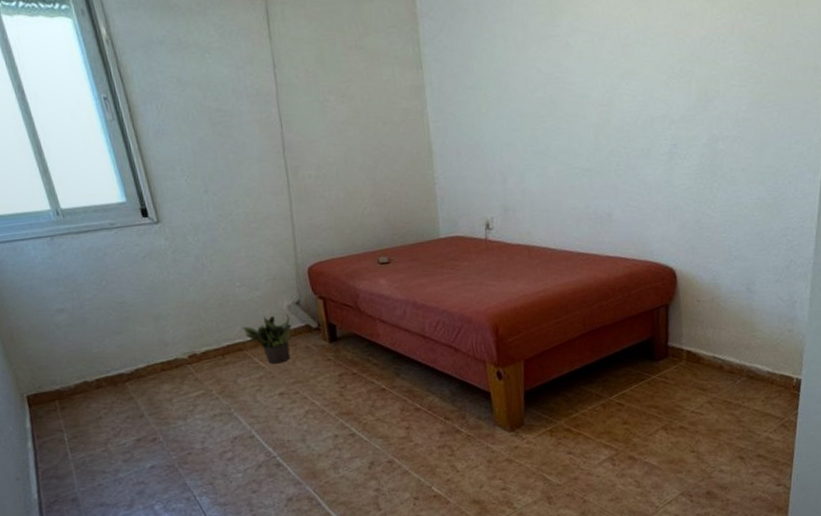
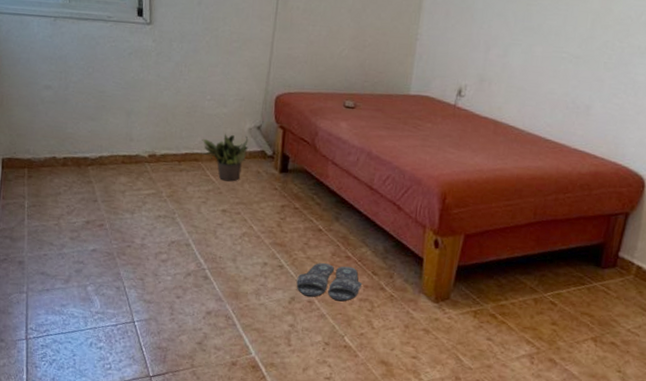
slippers: none [371,417,438,458] -> present [296,262,363,302]

